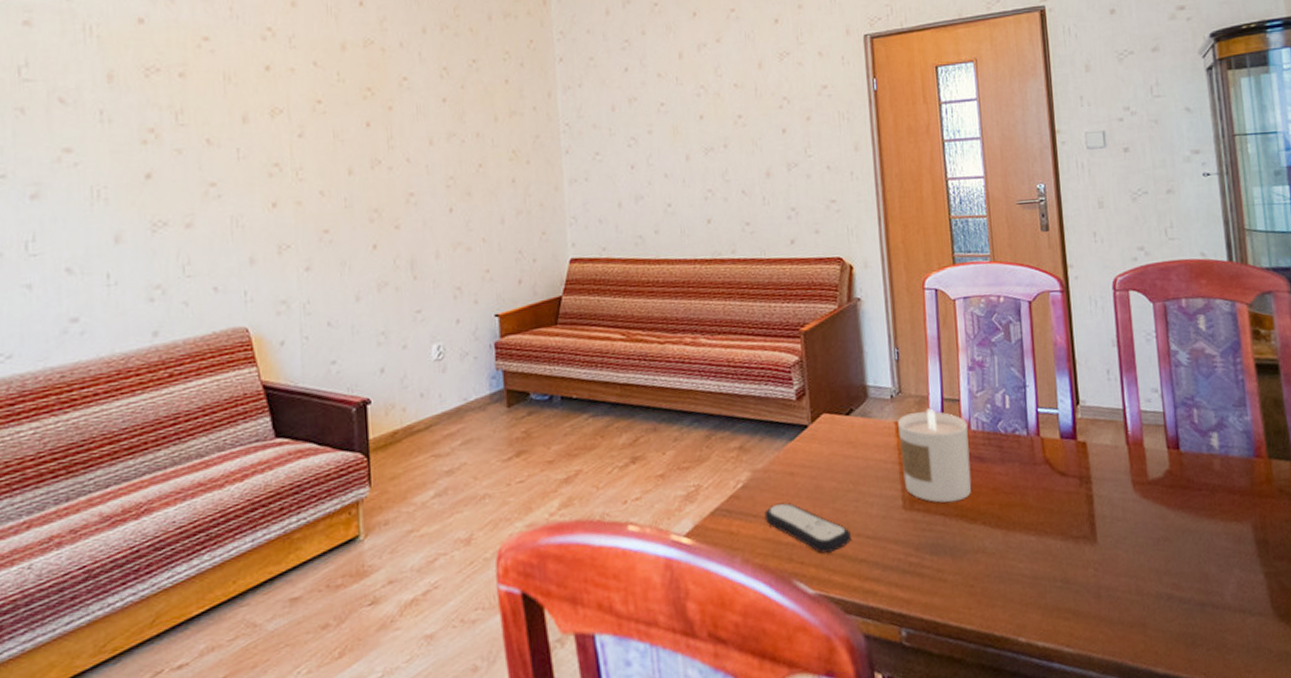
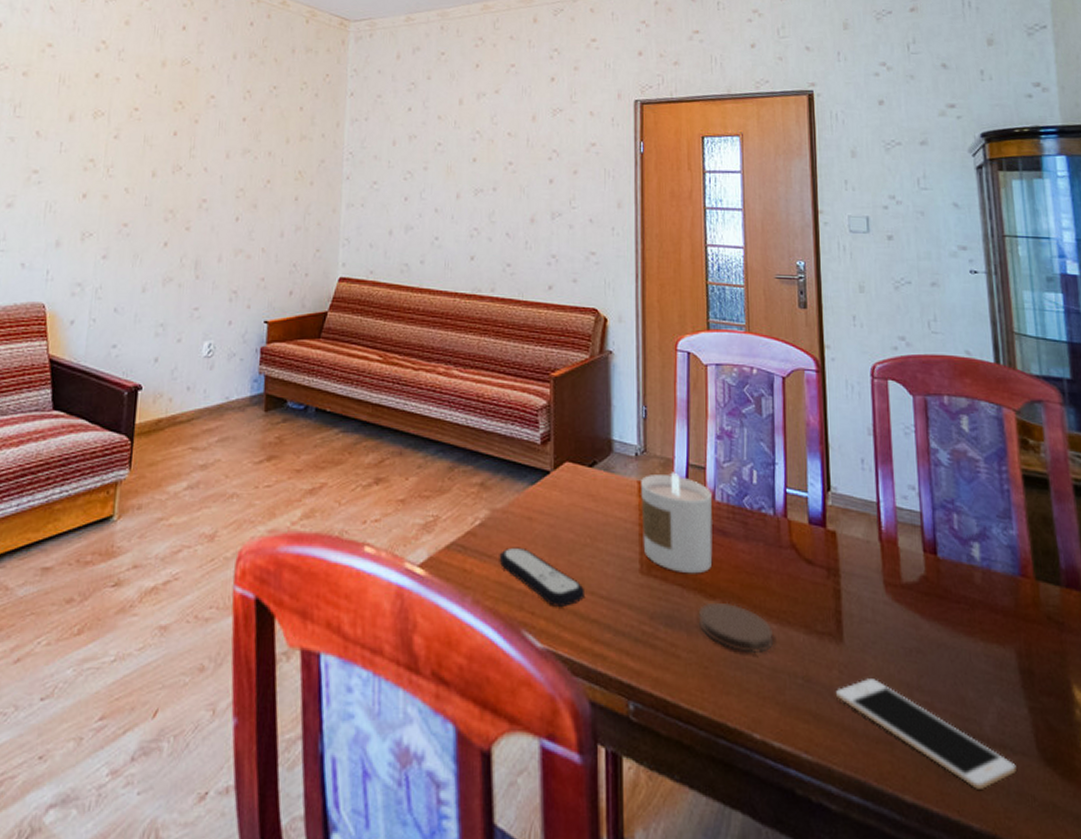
coaster: none [961,523,1033,568] -> present [698,602,774,654]
cell phone: none [1092,570,1254,652] -> present [836,679,1016,789]

